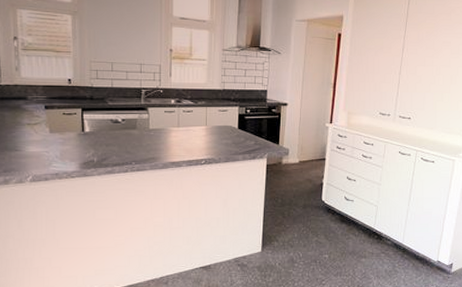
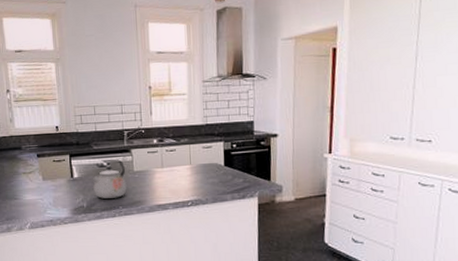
kettle: none [106,116,141,154] -> present [93,159,127,199]

